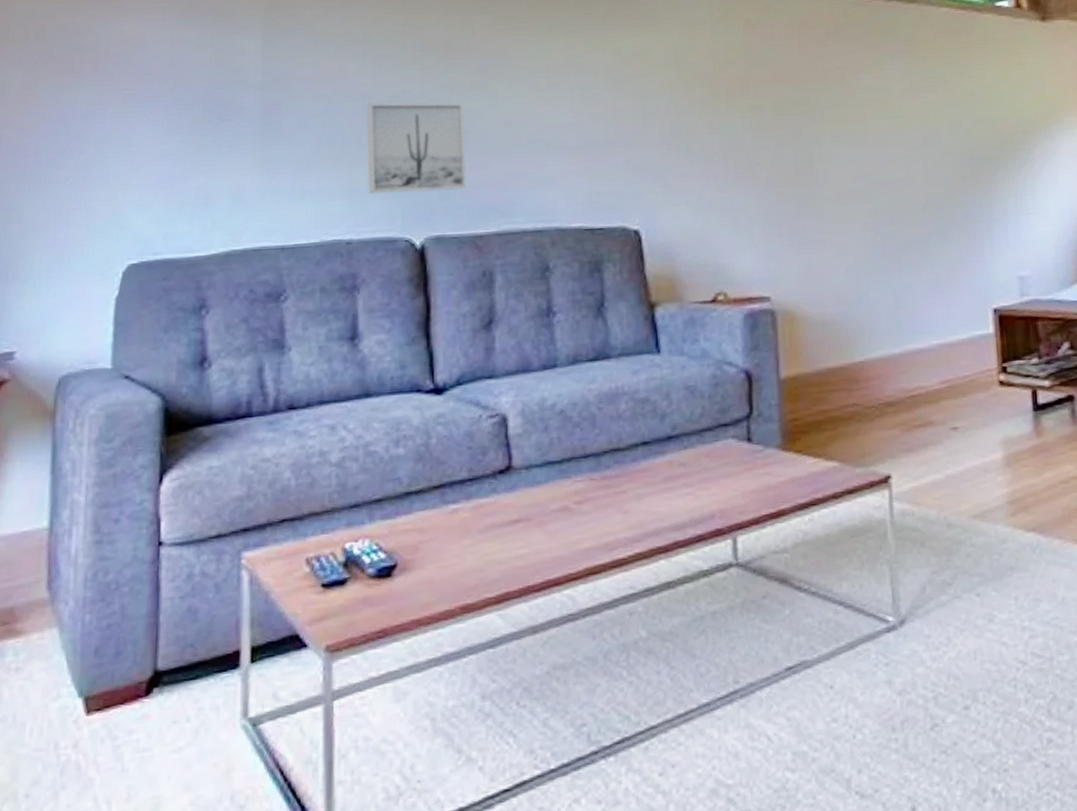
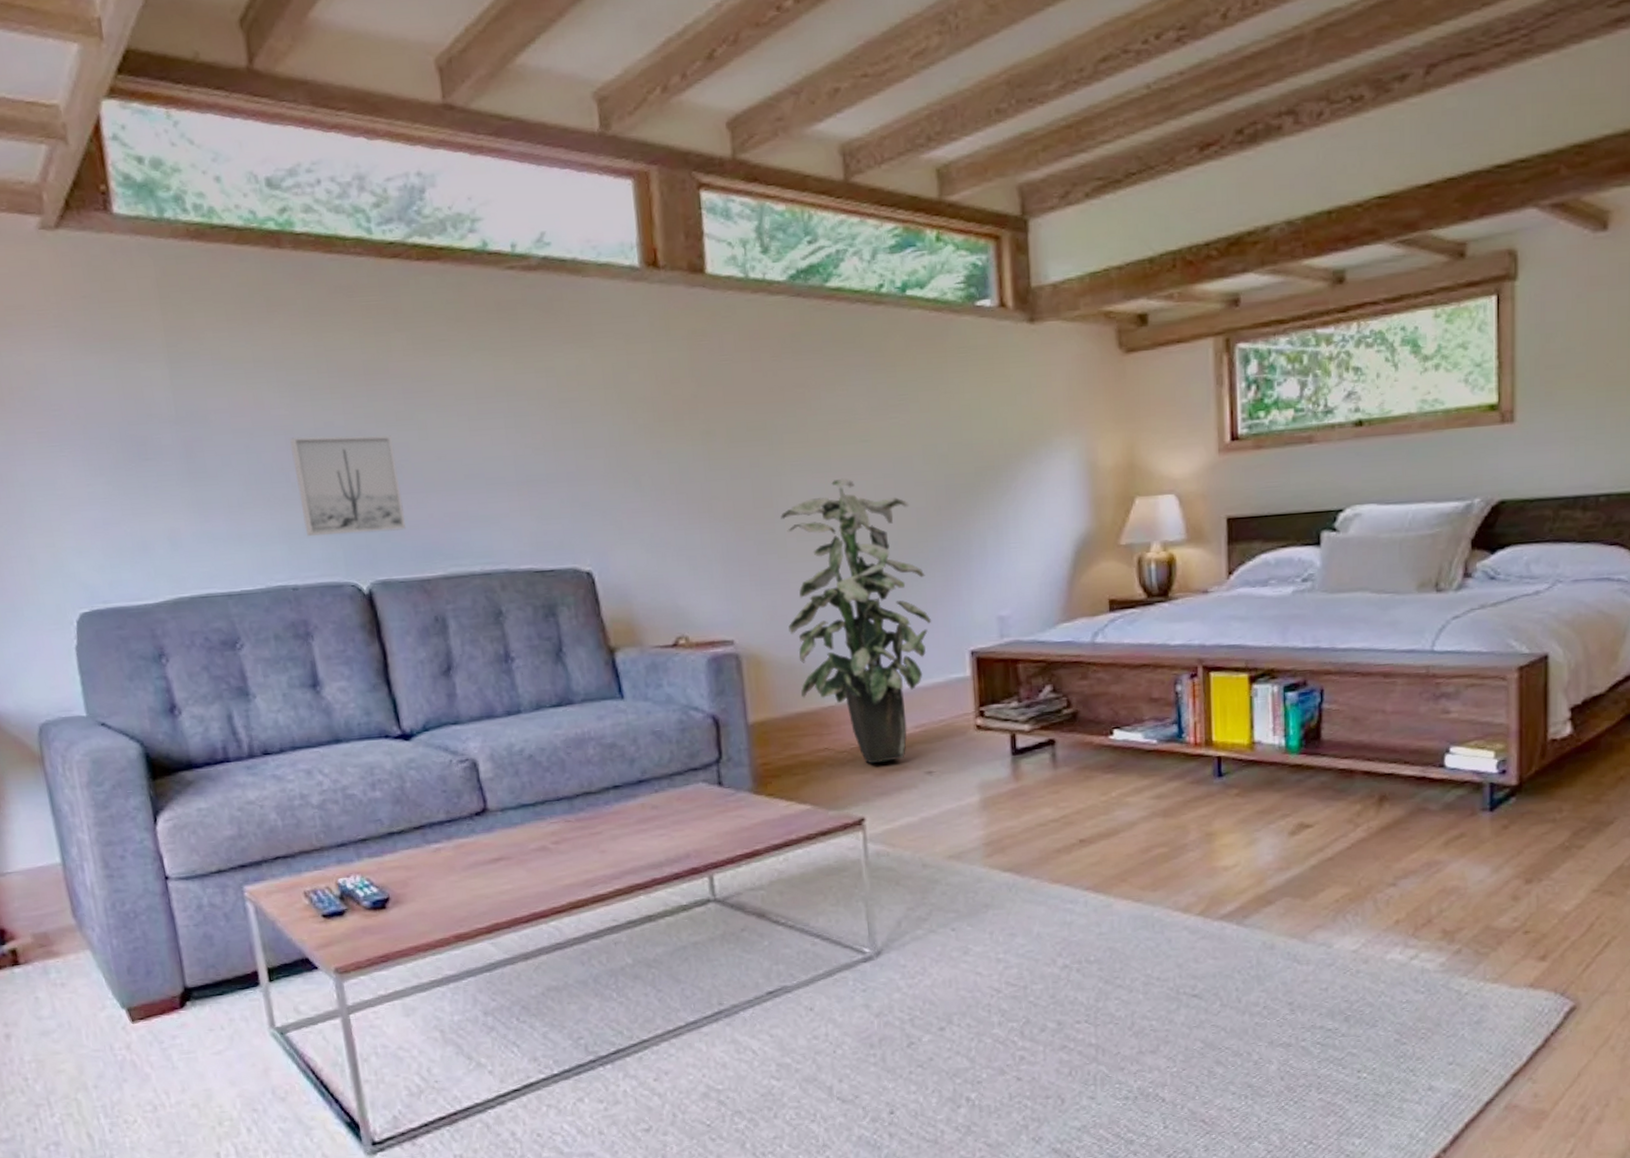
indoor plant: none [819,149,957,420] -> present [781,478,932,764]

